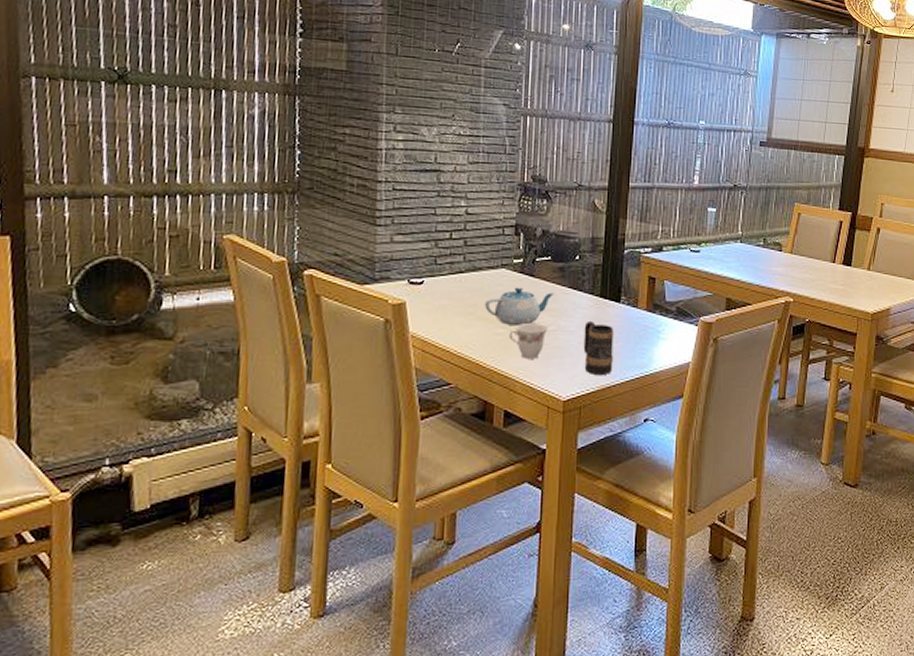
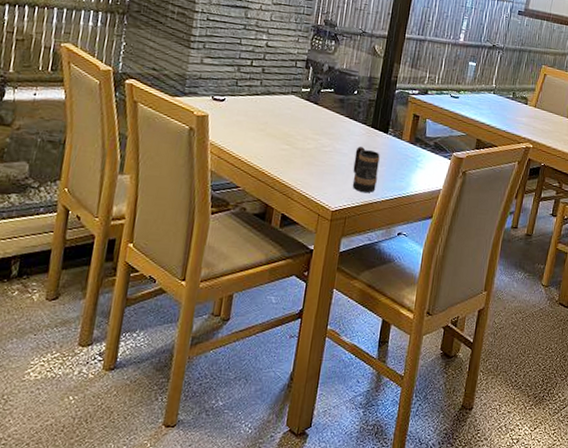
teapot: present [485,287,554,327] -> none [274,112,333,145]
teacup: present [508,322,548,359] -> none [291,142,325,173]

